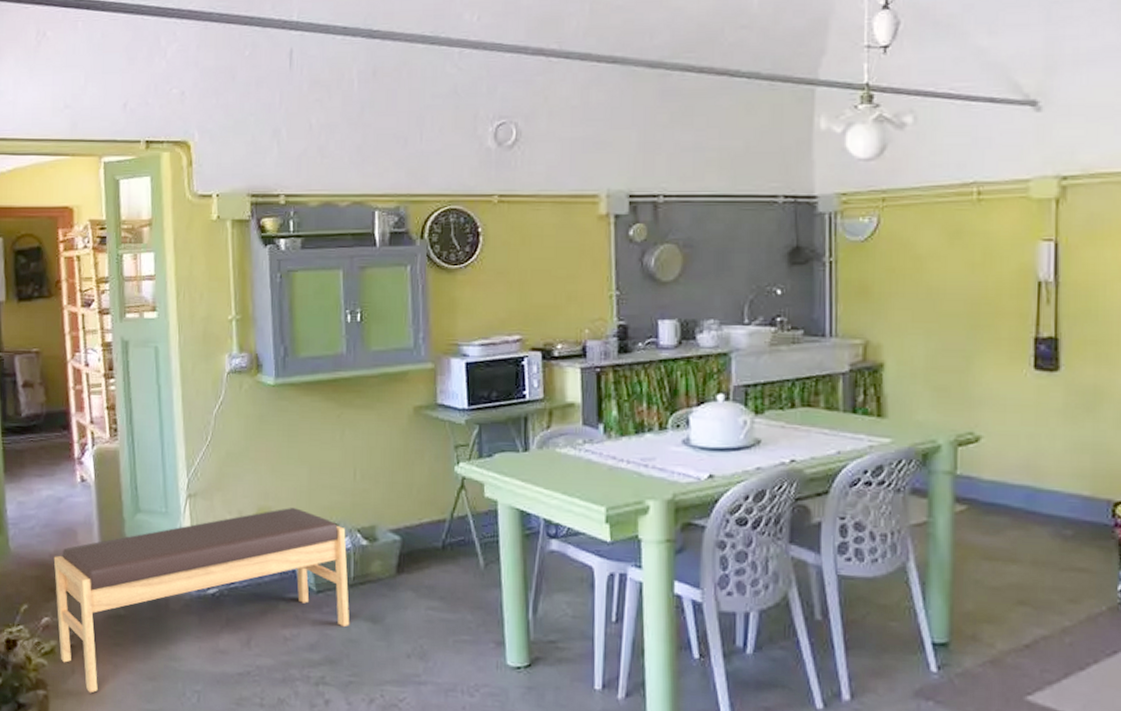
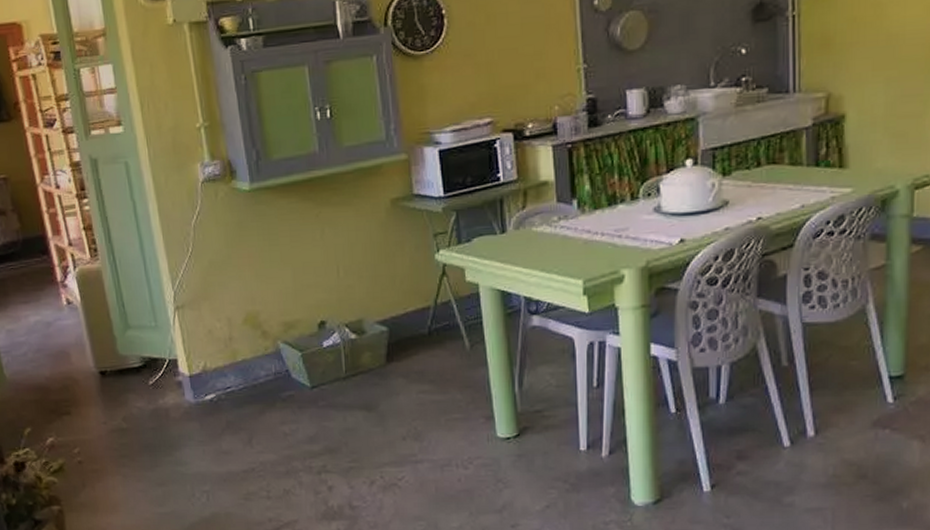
bench: present [53,508,349,693] -> none [50,310,345,504]

